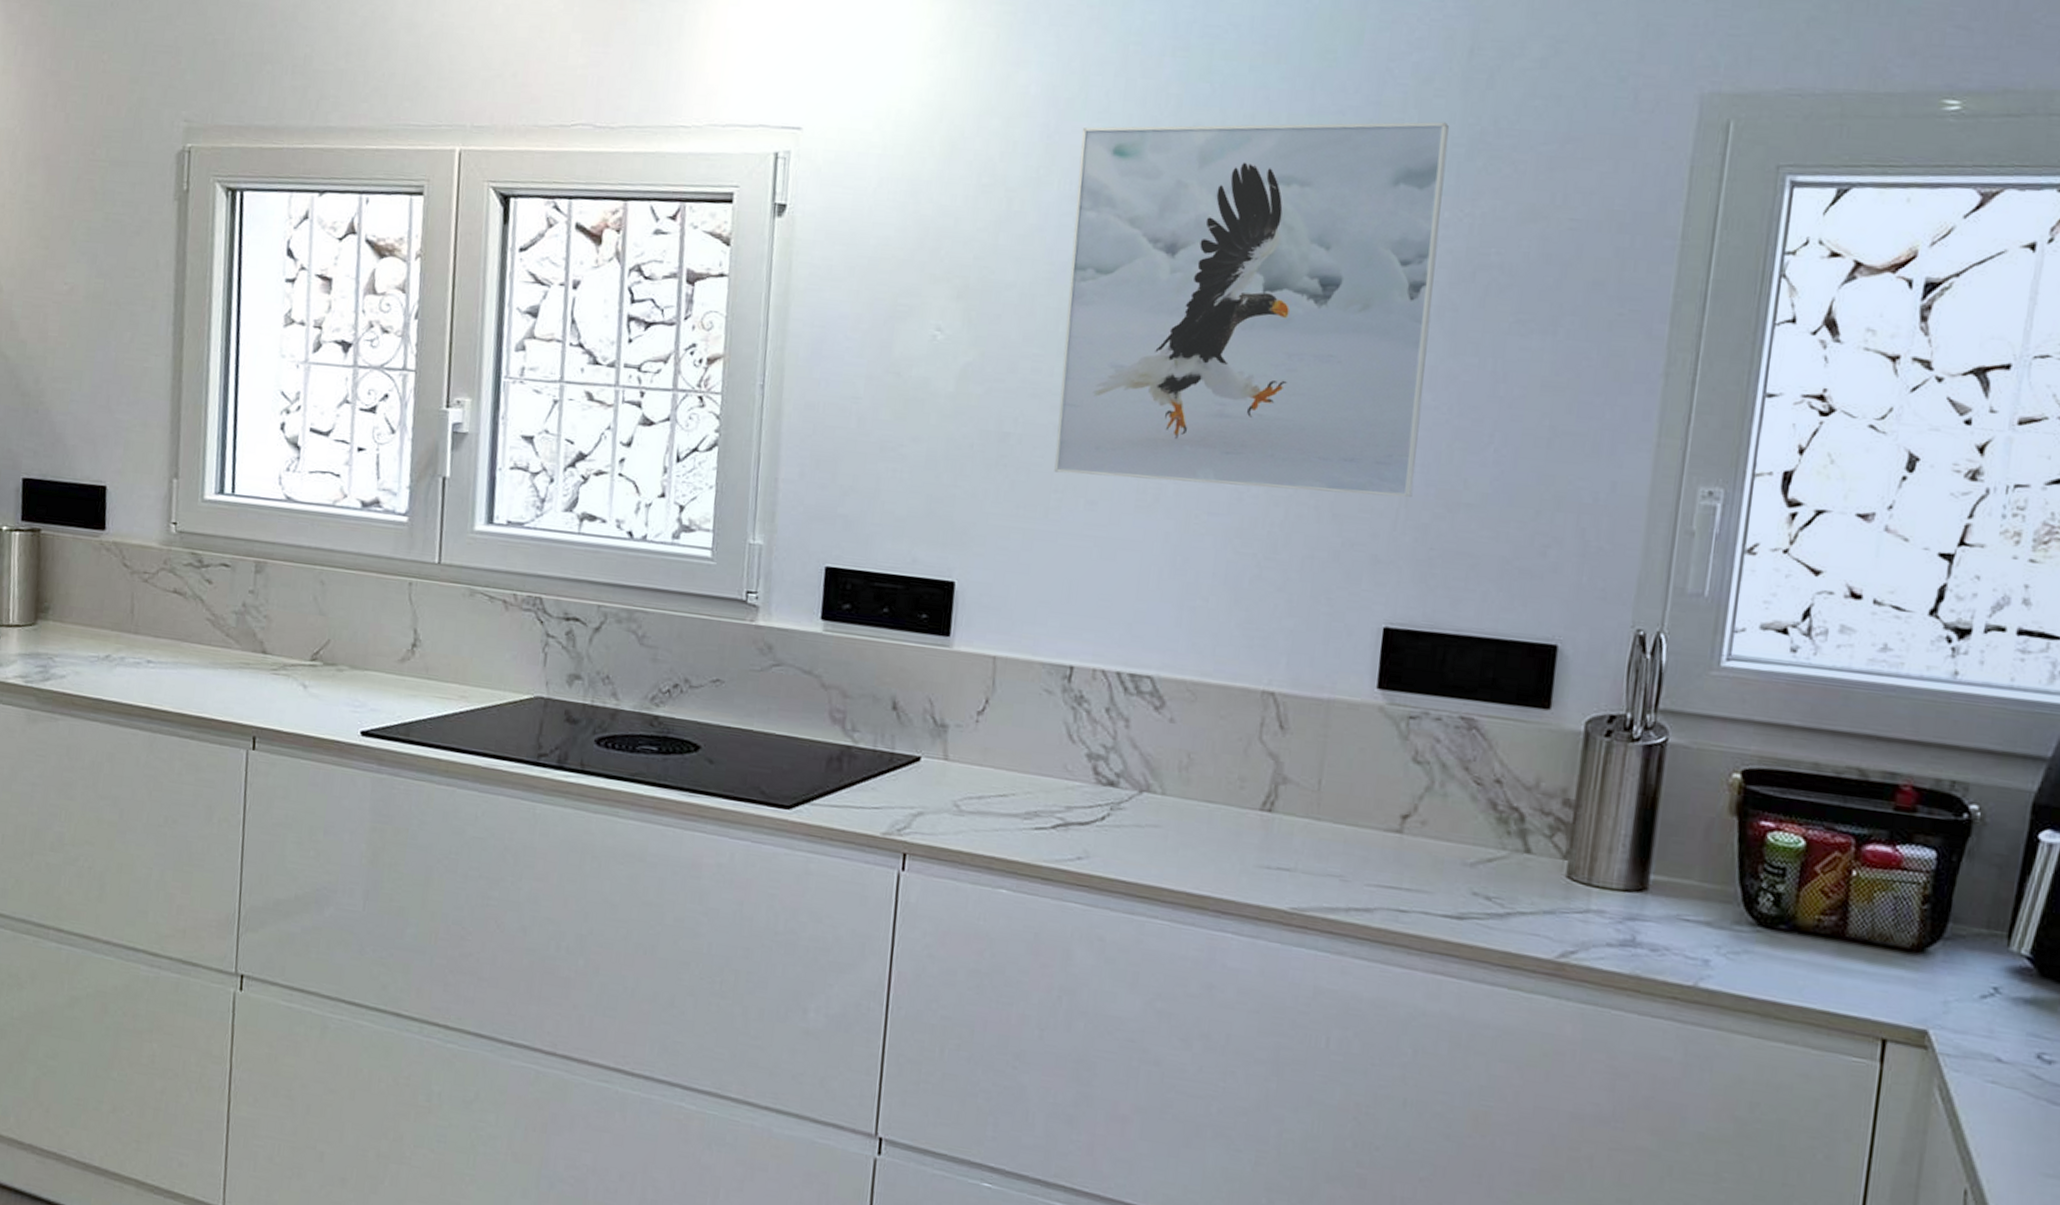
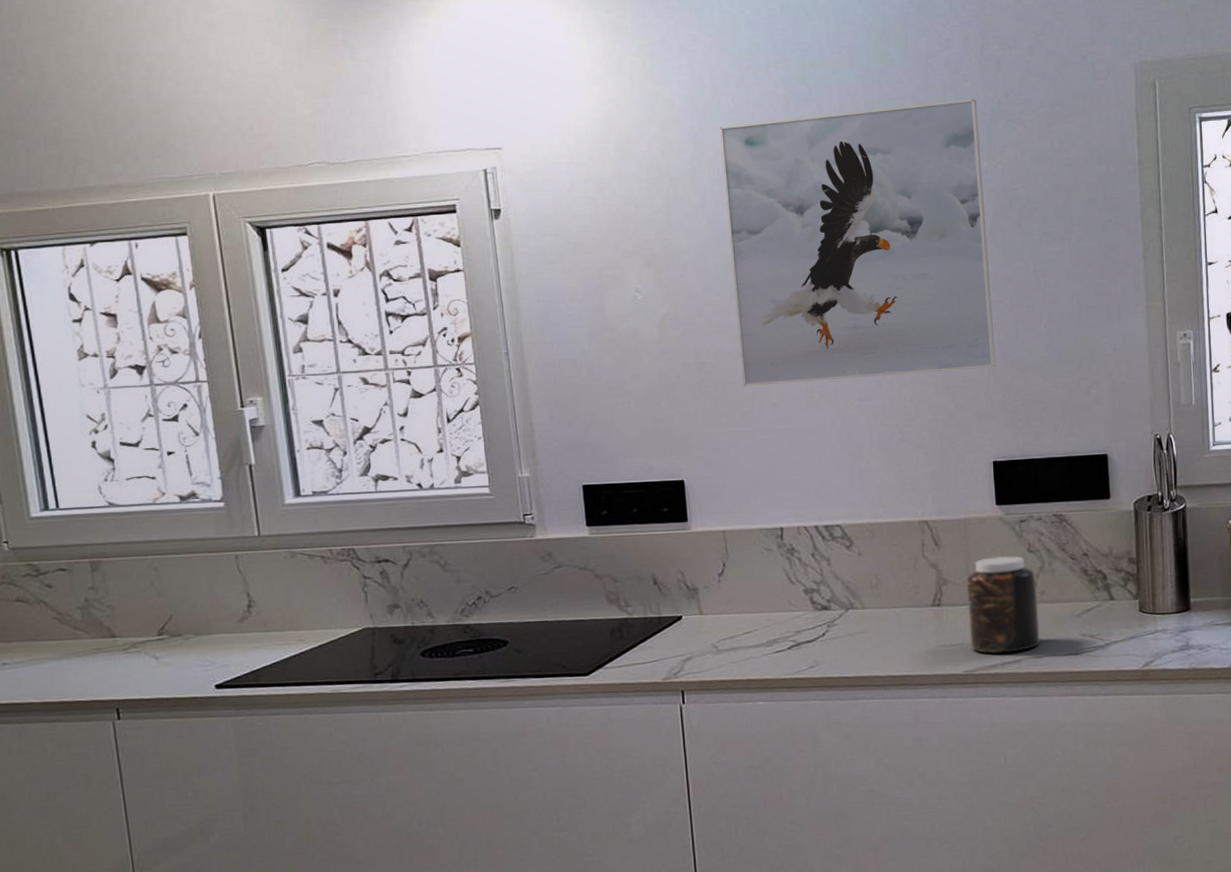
jar: none [1306,758,1417,897] -> present [966,555,1040,654]

